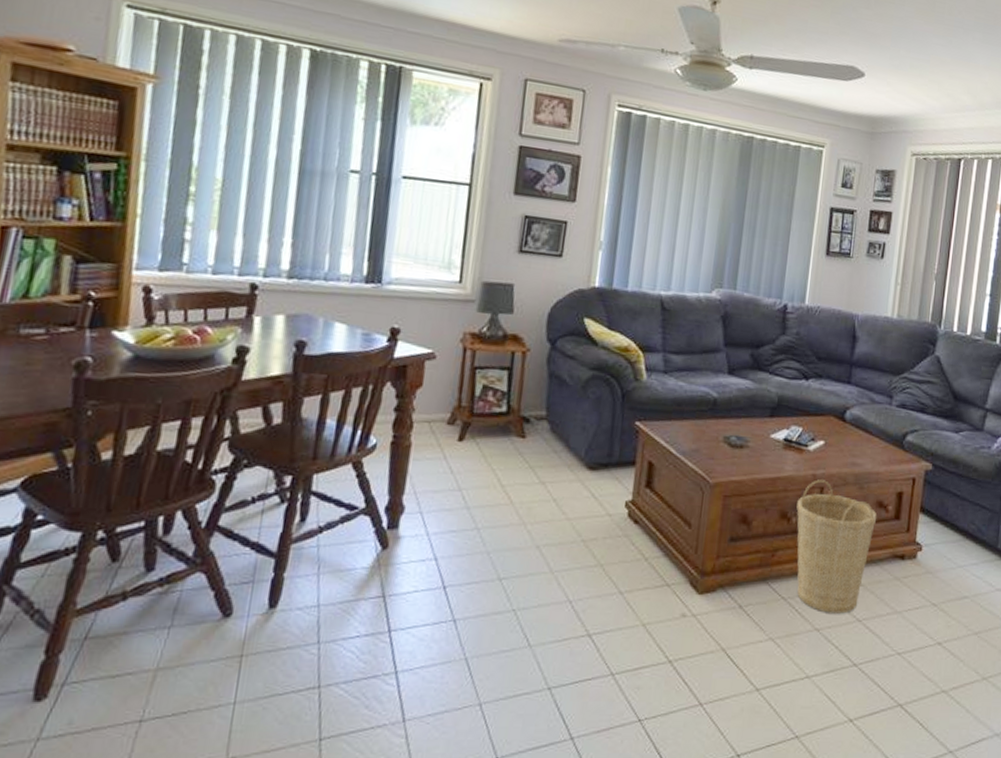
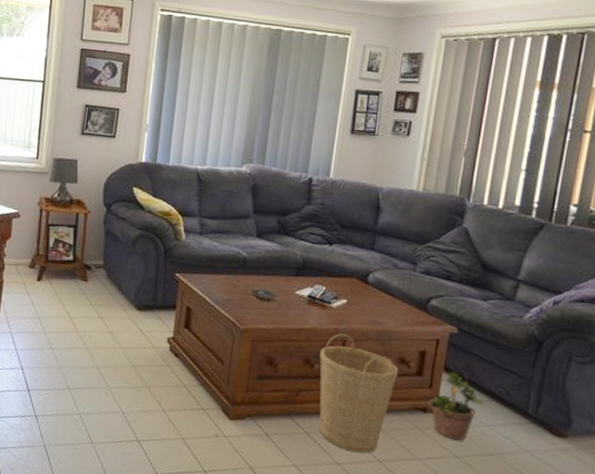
potted plant: none [906,510,958,587] -> present [428,370,484,441]

